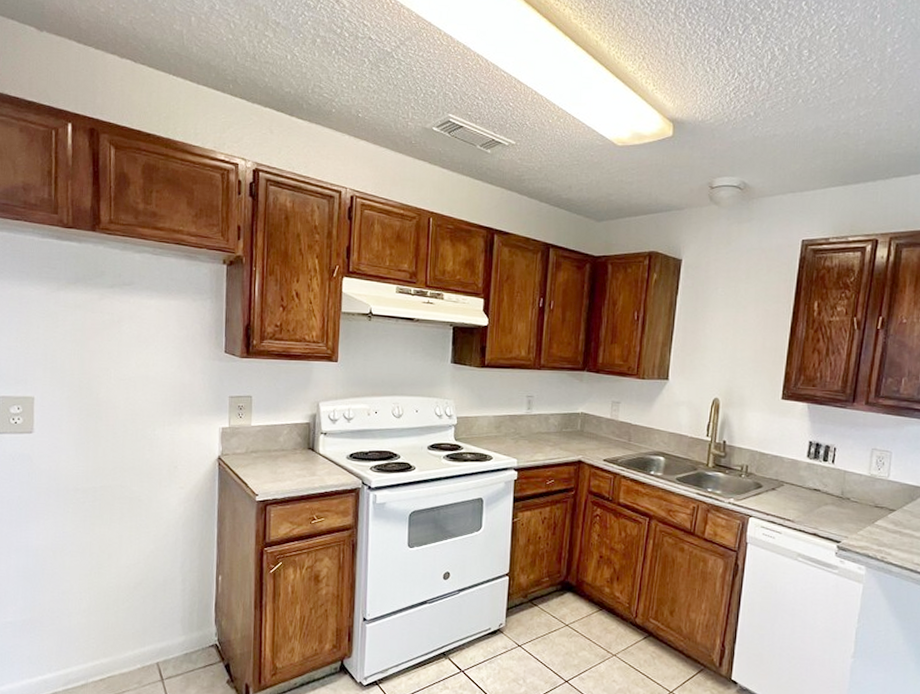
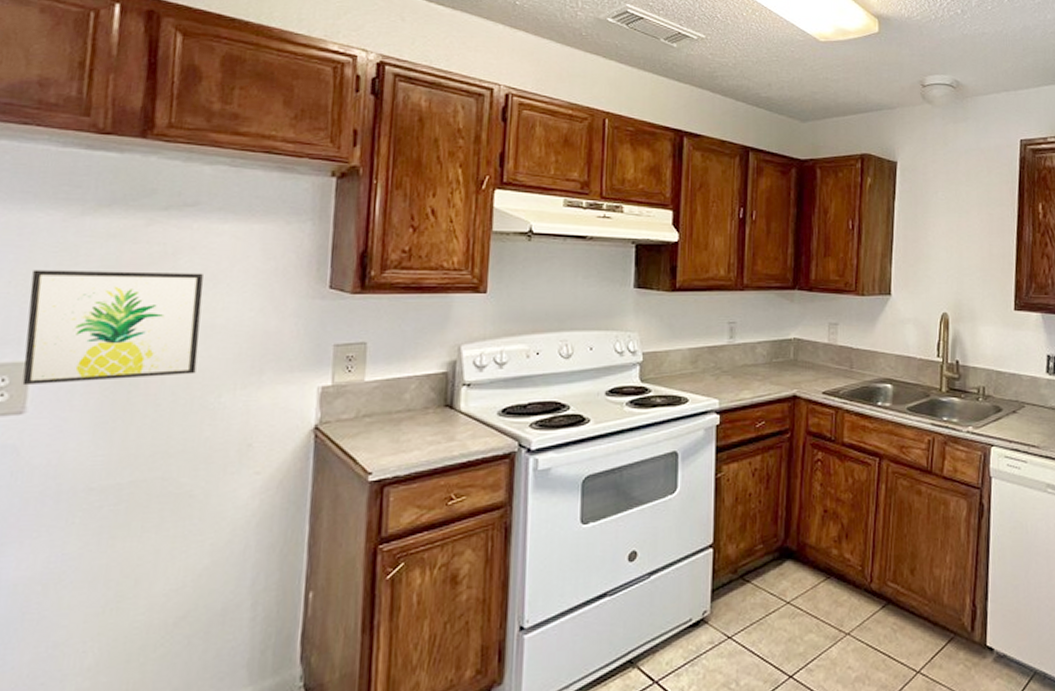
wall art: none [30,330,140,414] -> present [22,270,204,386]

